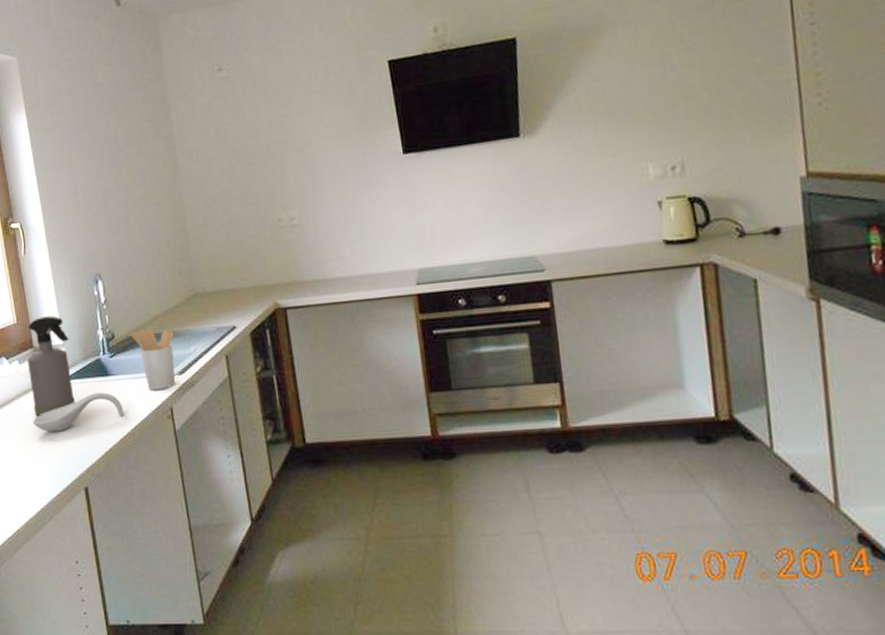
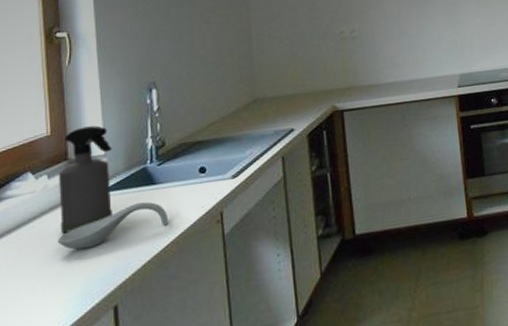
utensil holder: present [130,327,176,390] -> none [183,133,230,196]

